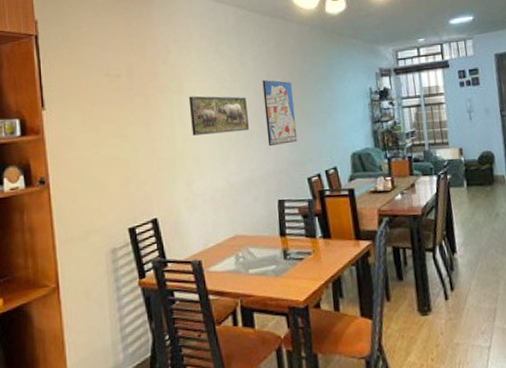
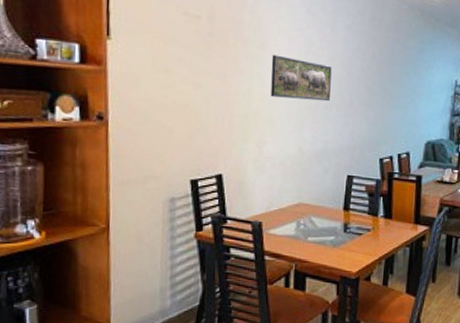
wall art: present [262,80,298,147] -> none [346,52,381,122]

